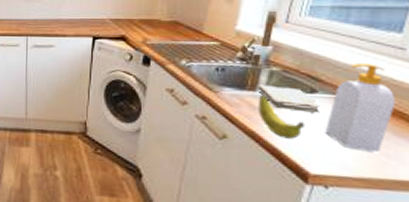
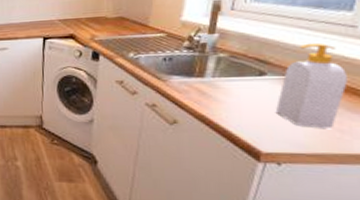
washcloth: present [257,84,320,113] -> none [205,70,269,94]
banana: present [258,96,306,139] -> none [206,82,256,121]

